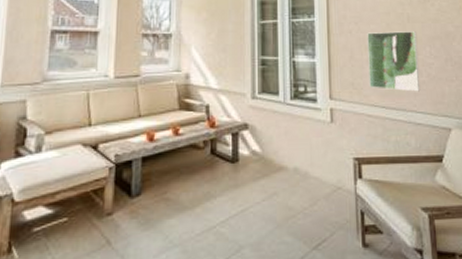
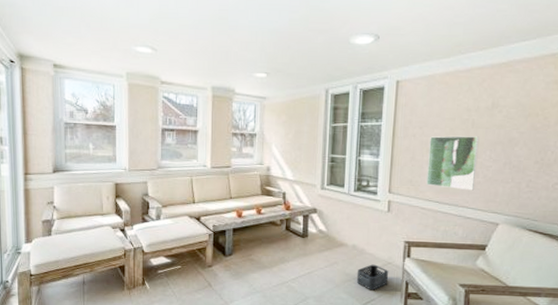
storage bin: none [302,191,341,228] -> present [356,264,389,291]

